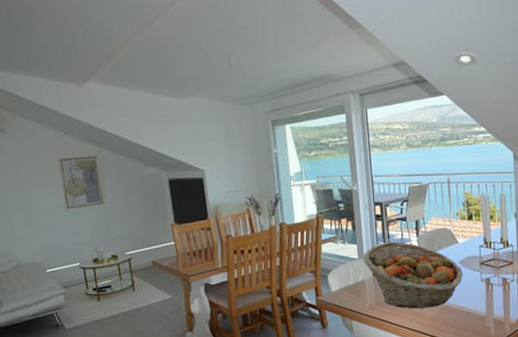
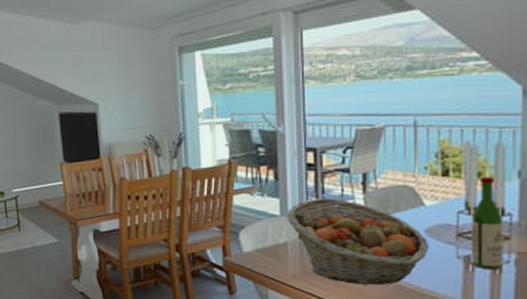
wine bottle: none [489,218,510,288] -> present [470,177,504,271]

